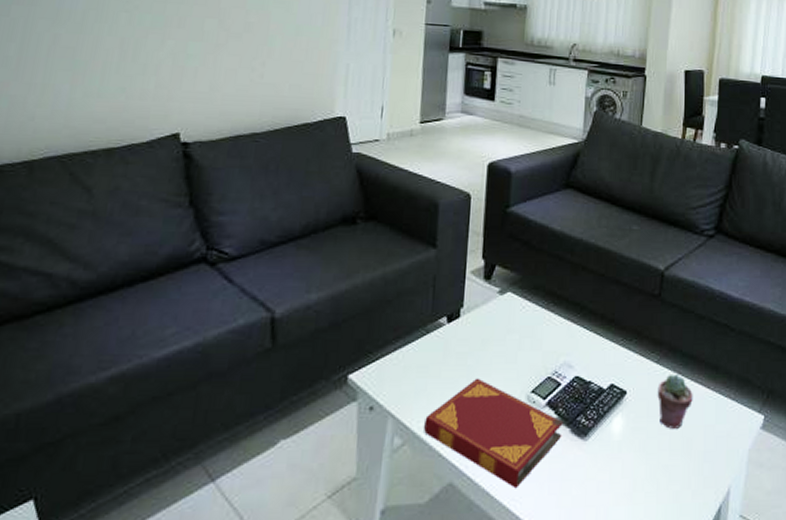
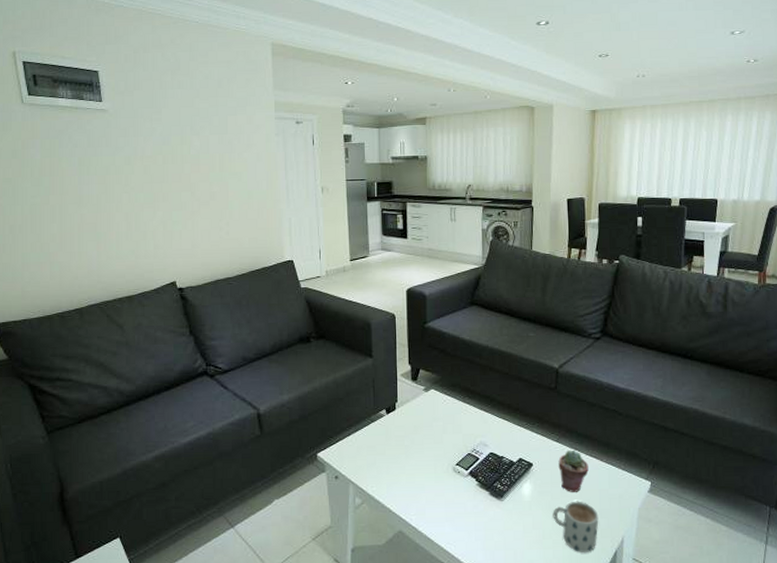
hardback book: present [424,378,563,489] -> none [377,454,483,536]
mug: none [647,440,702,510] -> present [553,501,599,553]

